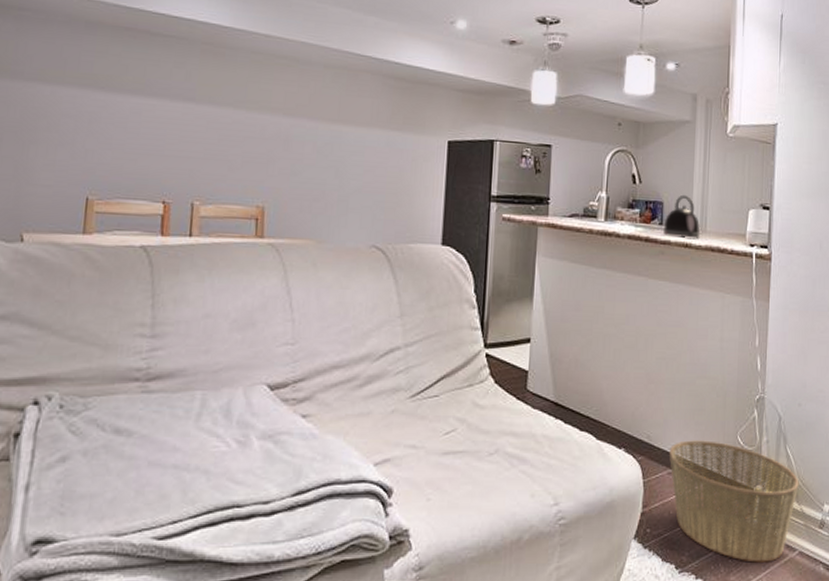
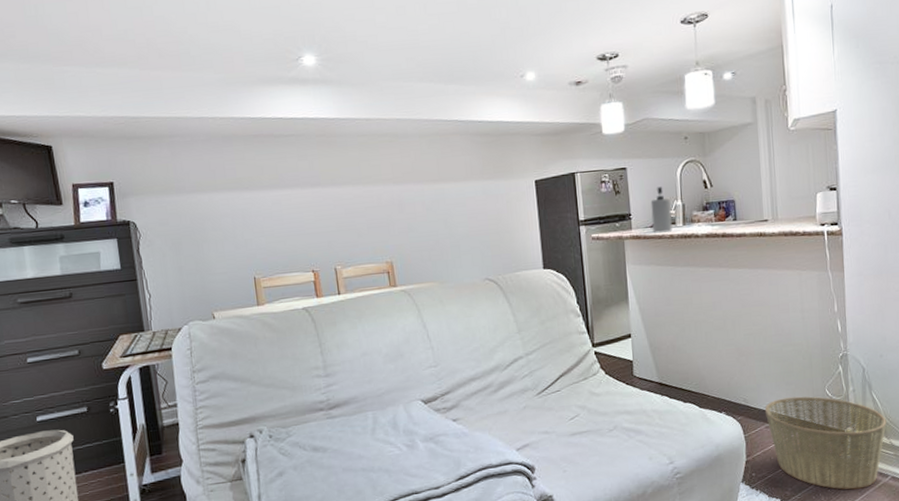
soap dispenser: none [571,173,594,226] -> present [650,186,672,234]
kettle: present [663,194,700,240] -> none [737,190,773,229]

